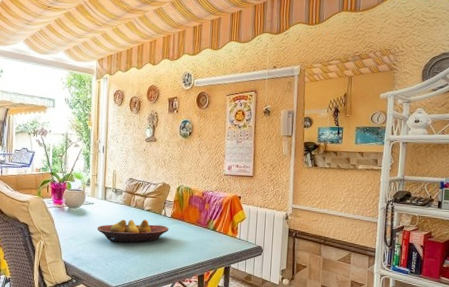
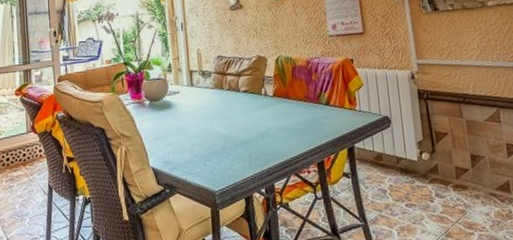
fruit bowl: present [97,219,169,243] -> none [186,103,273,136]

